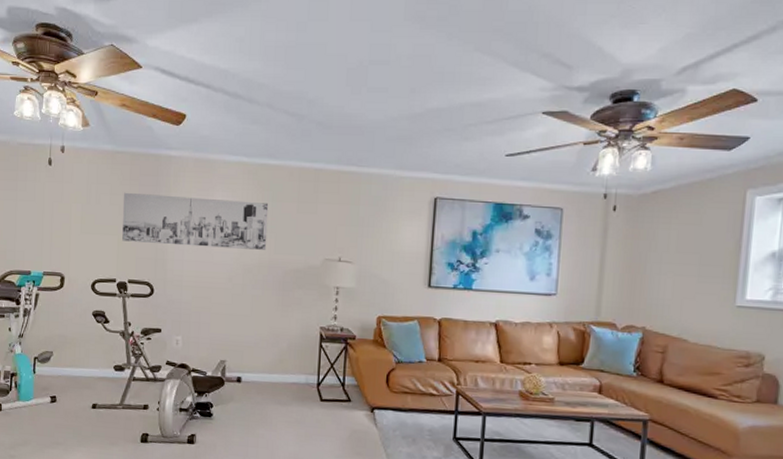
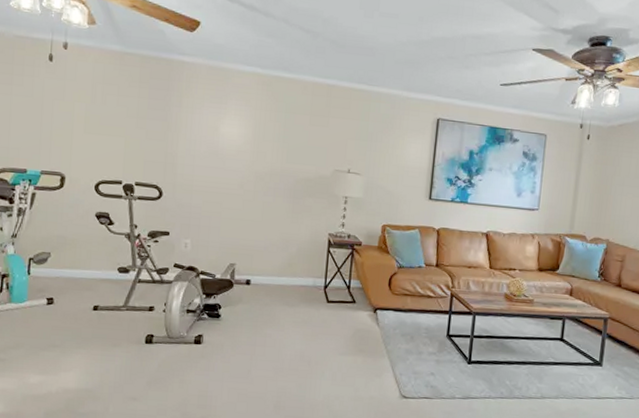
wall art: present [122,192,269,250] -> none [130,94,282,159]

